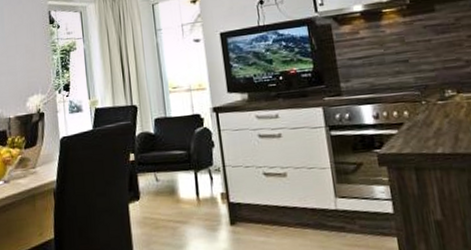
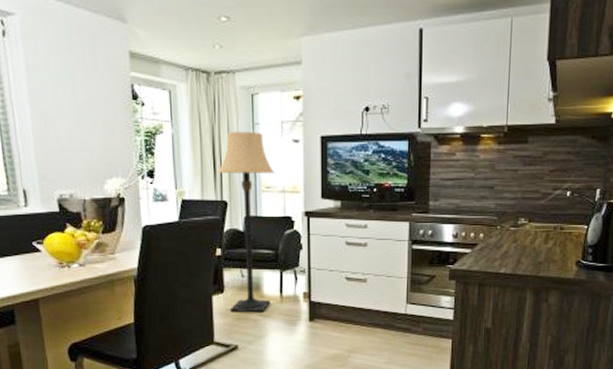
lamp: none [125,37,187,220] -> present [216,131,275,313]

